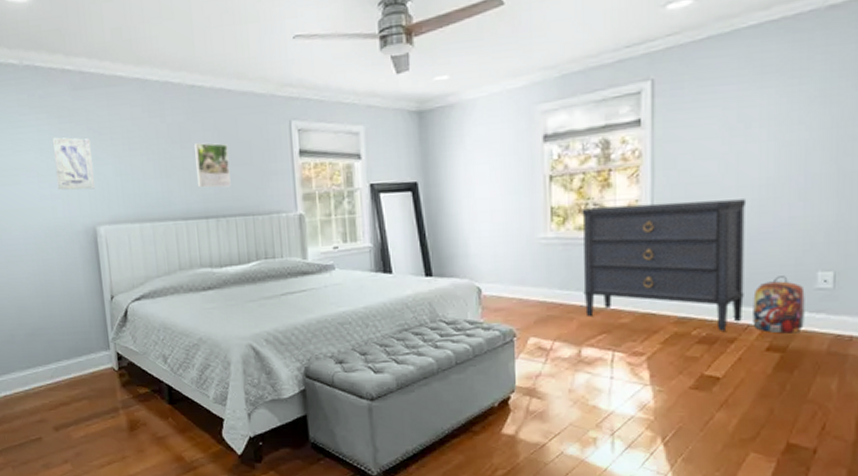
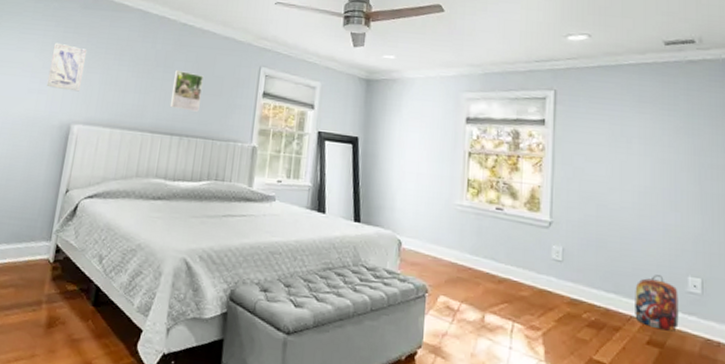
dresser: present [582,199,747,331] -> none [490,185,629,319]

